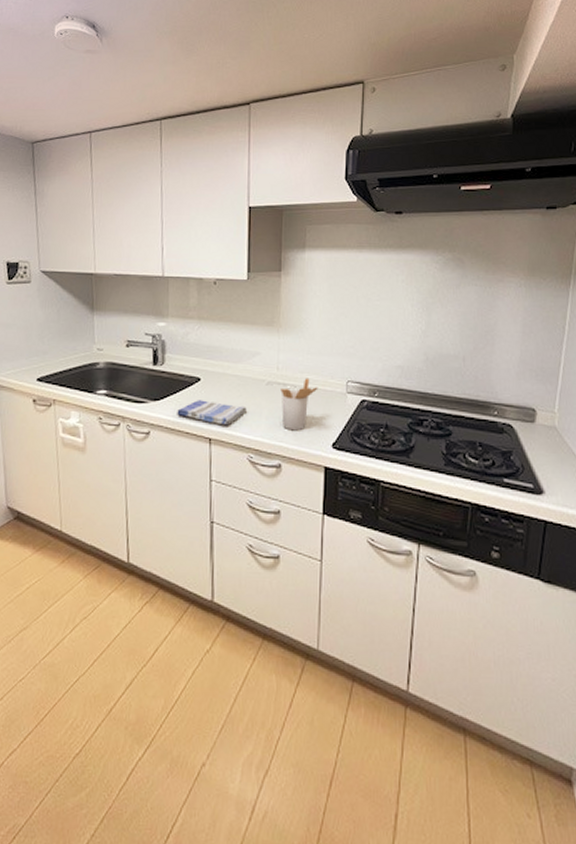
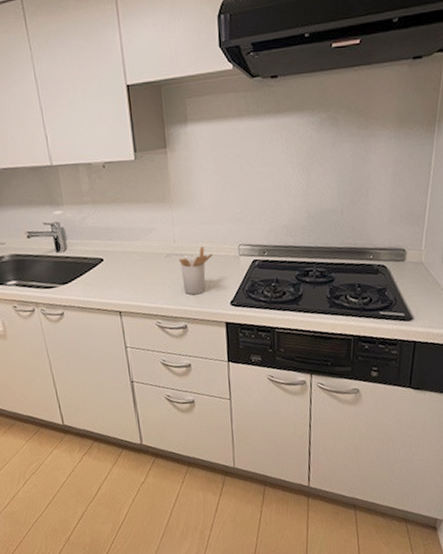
dish towel: present [177,400,247,425] -> none [86,278,150,298]

